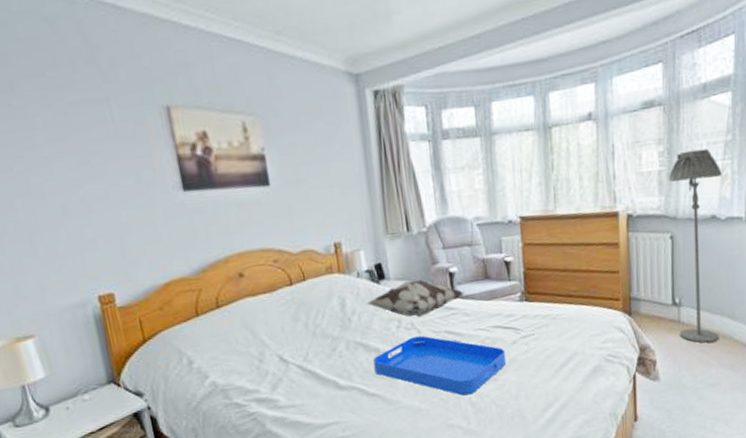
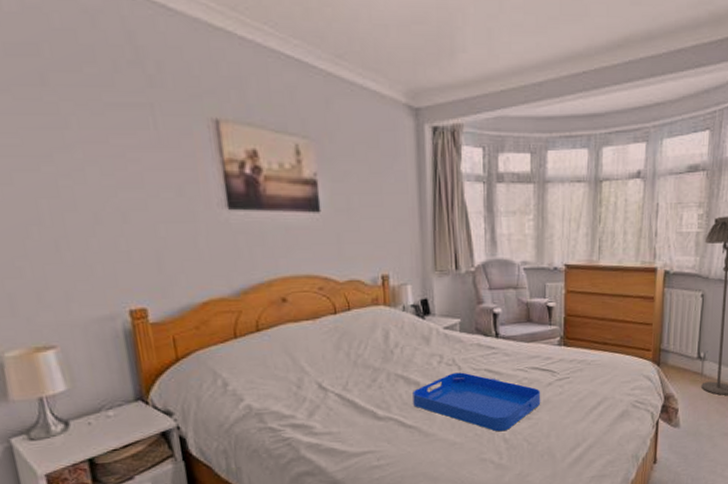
decorative pillow: present [366,279,465,318] -> none [409,317,507,355]

